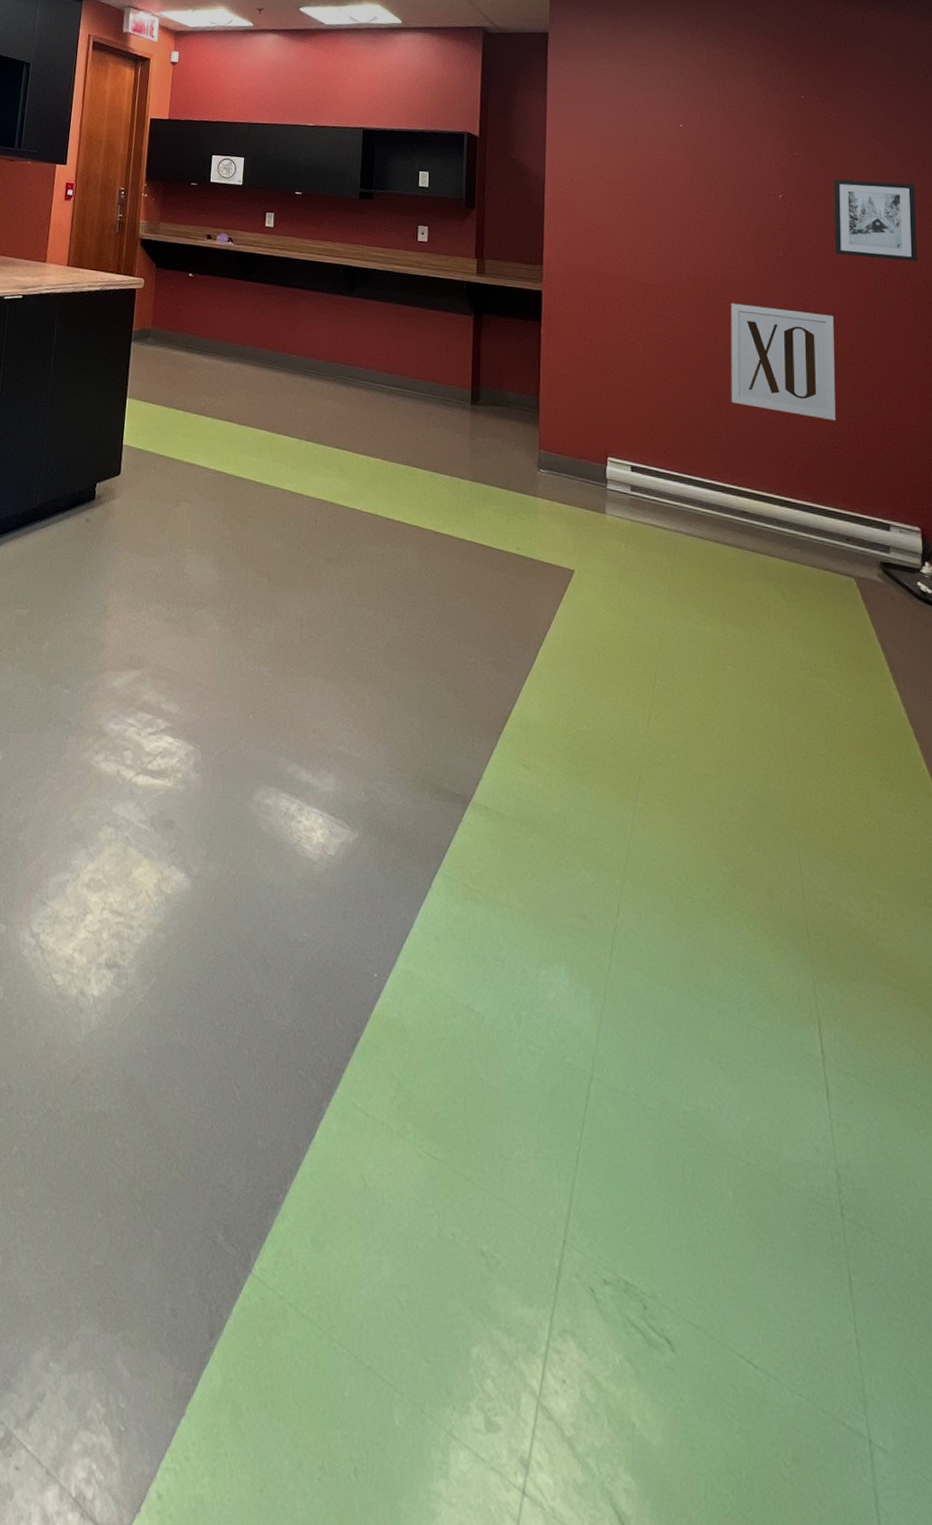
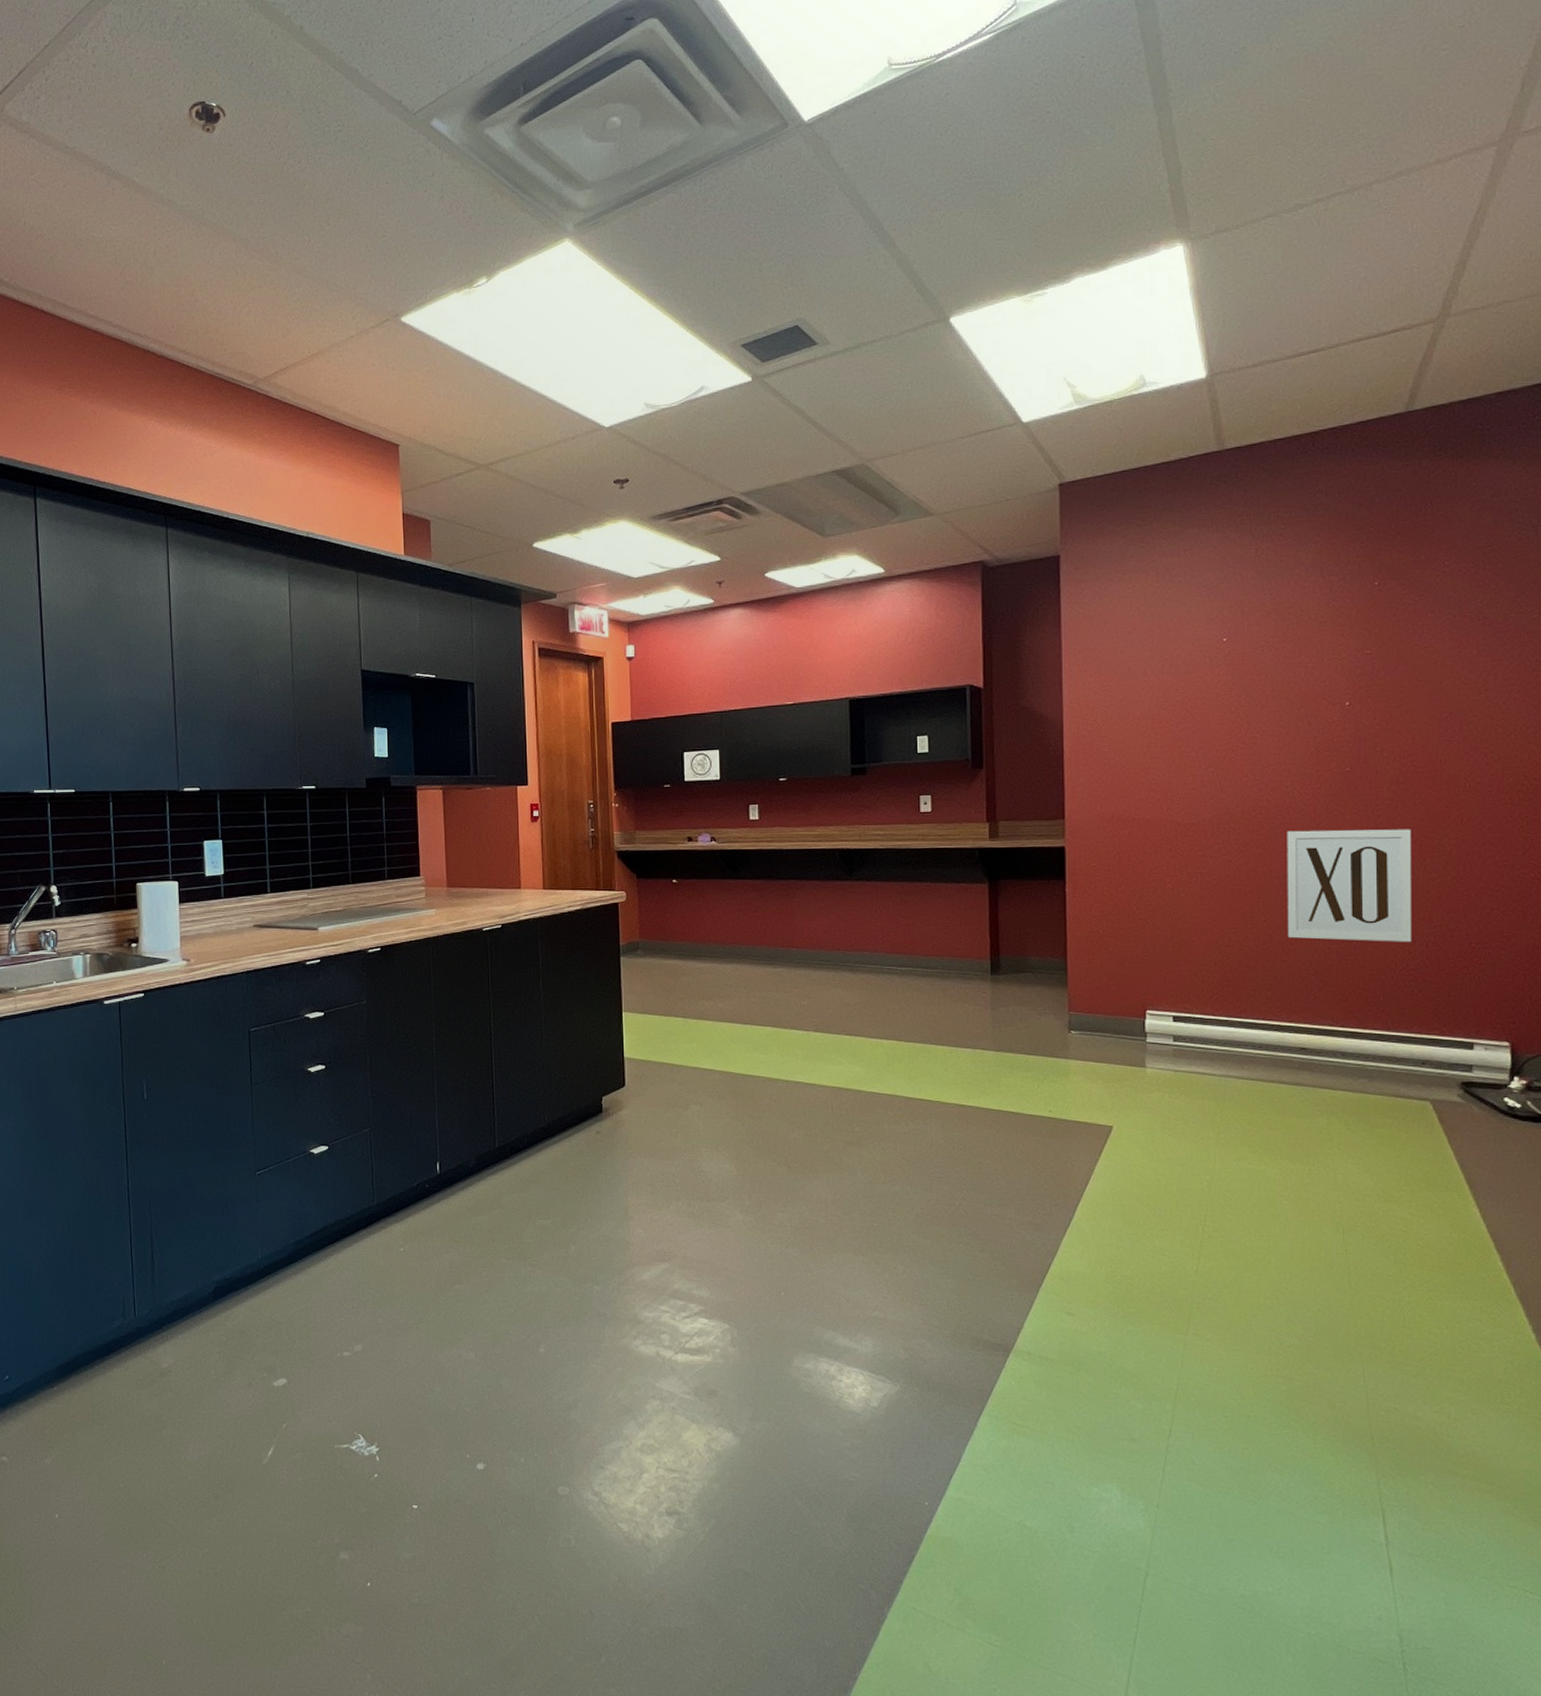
wall art: present [833,179,918,262] -> none [1413,666,1517,760]

